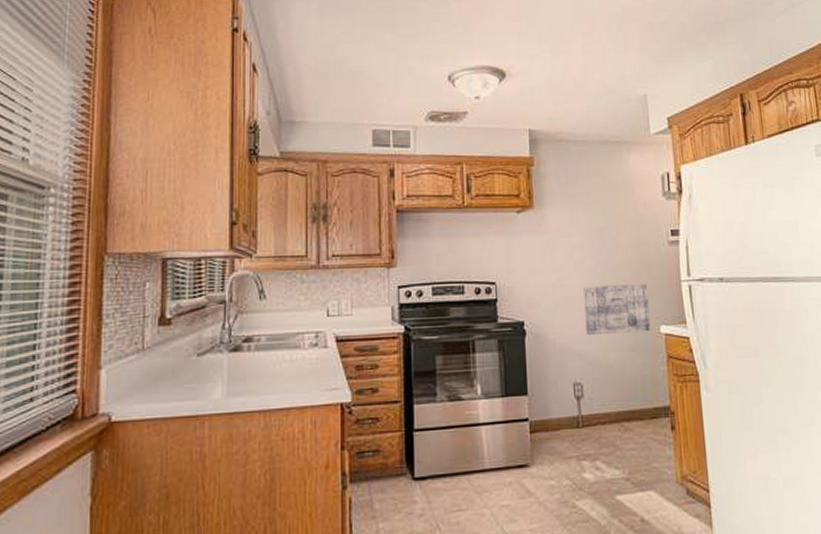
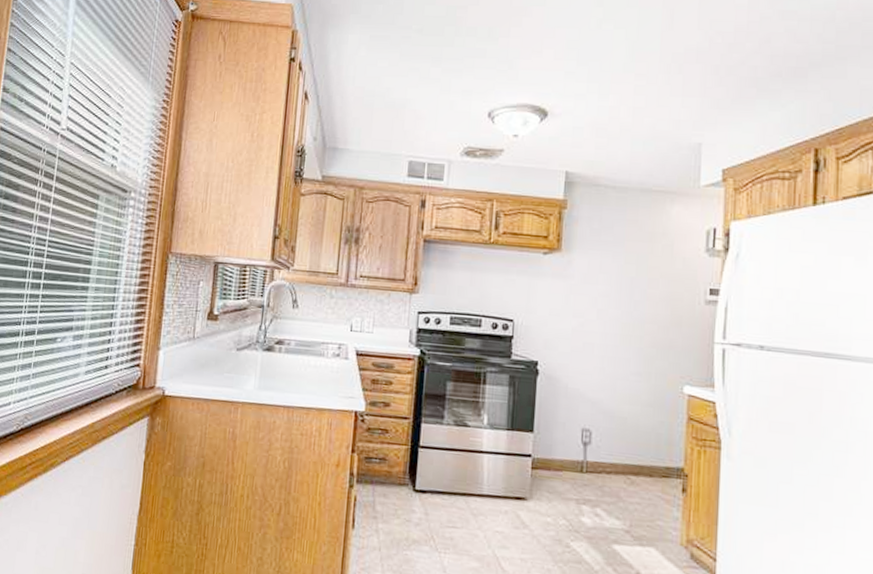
wall art: present [583,284,651,336] -> none [602,335,675,390]

